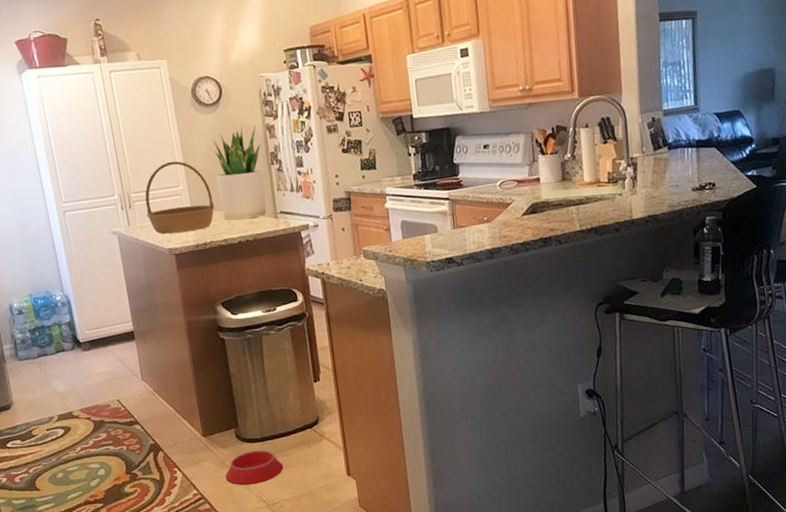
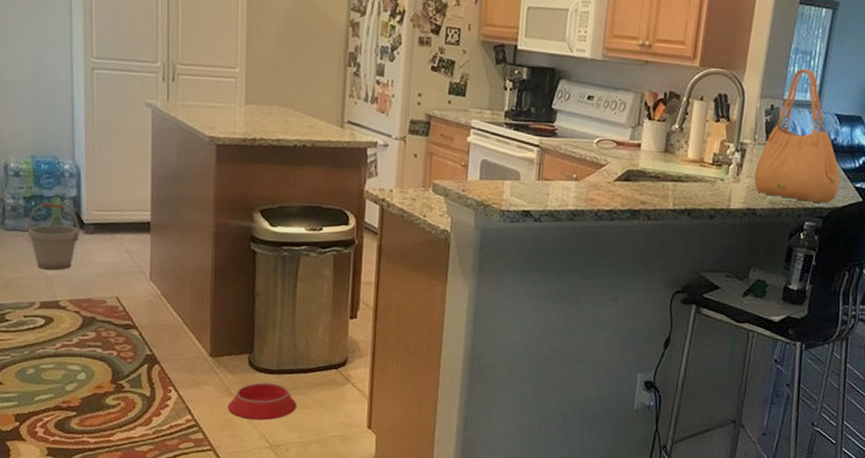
bucket: none [36,330,79,388] -> present [27,203,79,270]
basket: present [145,161,215,234] -> none [192,37,274,123]
planter: present [213,125,267,221] -> none [280,15,340,123]
handbag: none [648,78,732,200] -> present [754,68,840,203]

